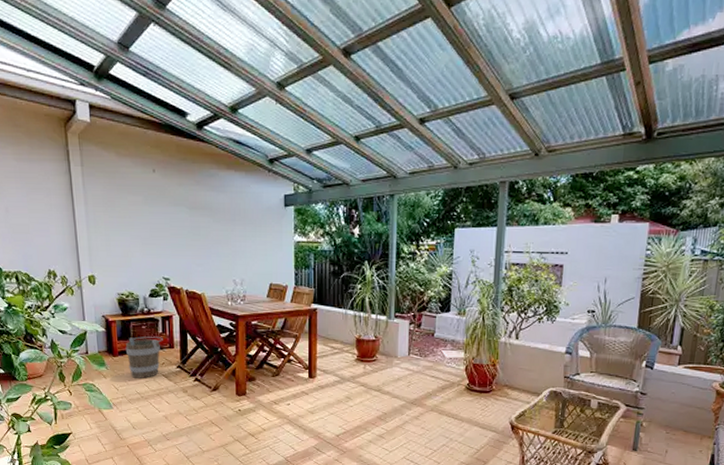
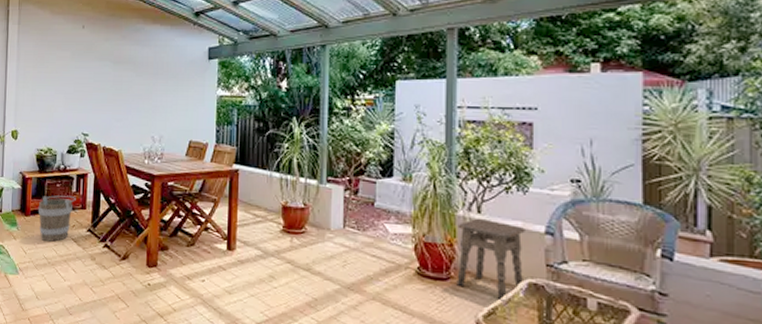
side table: none [497,343,551,406] -> present [456,218,525,301]

